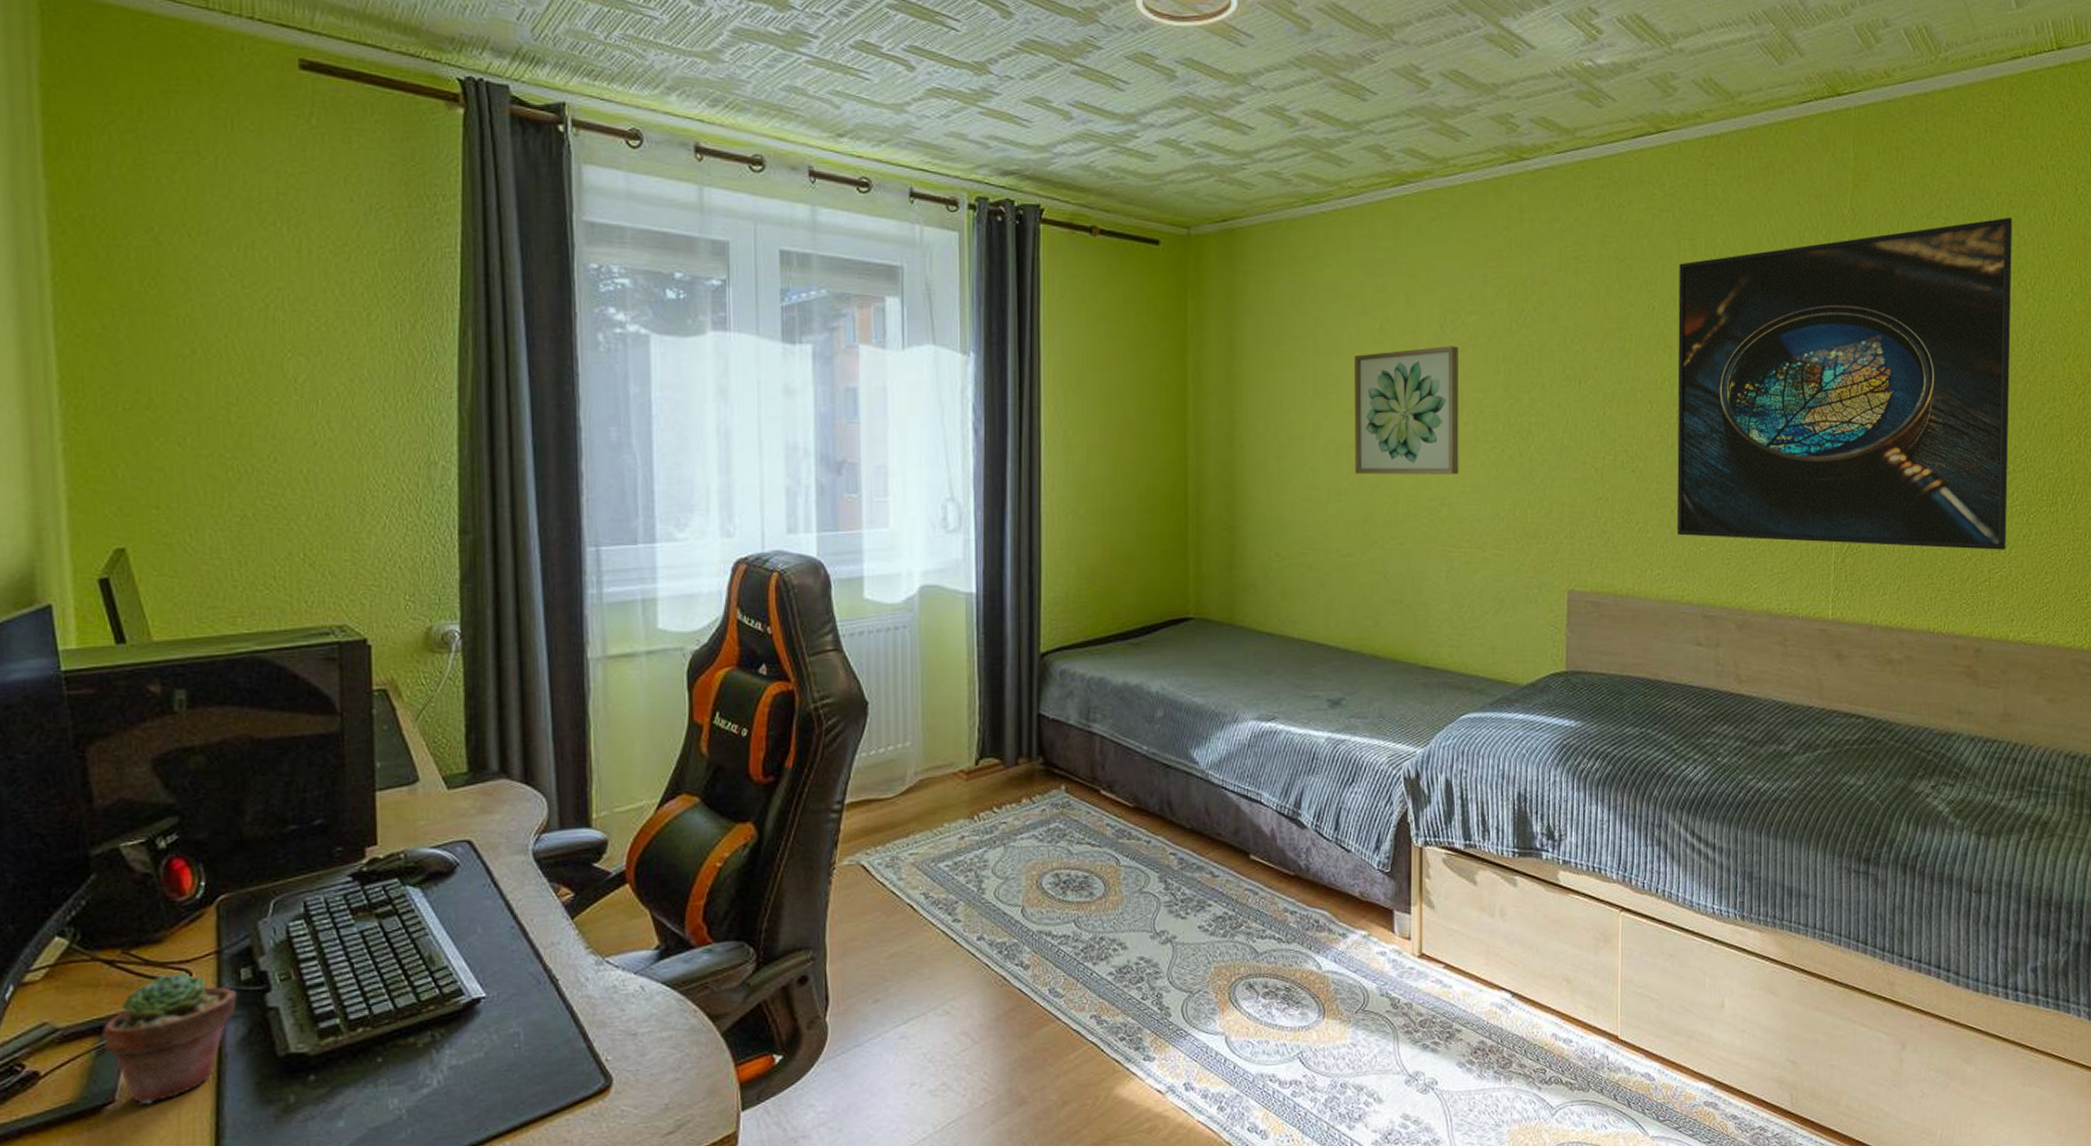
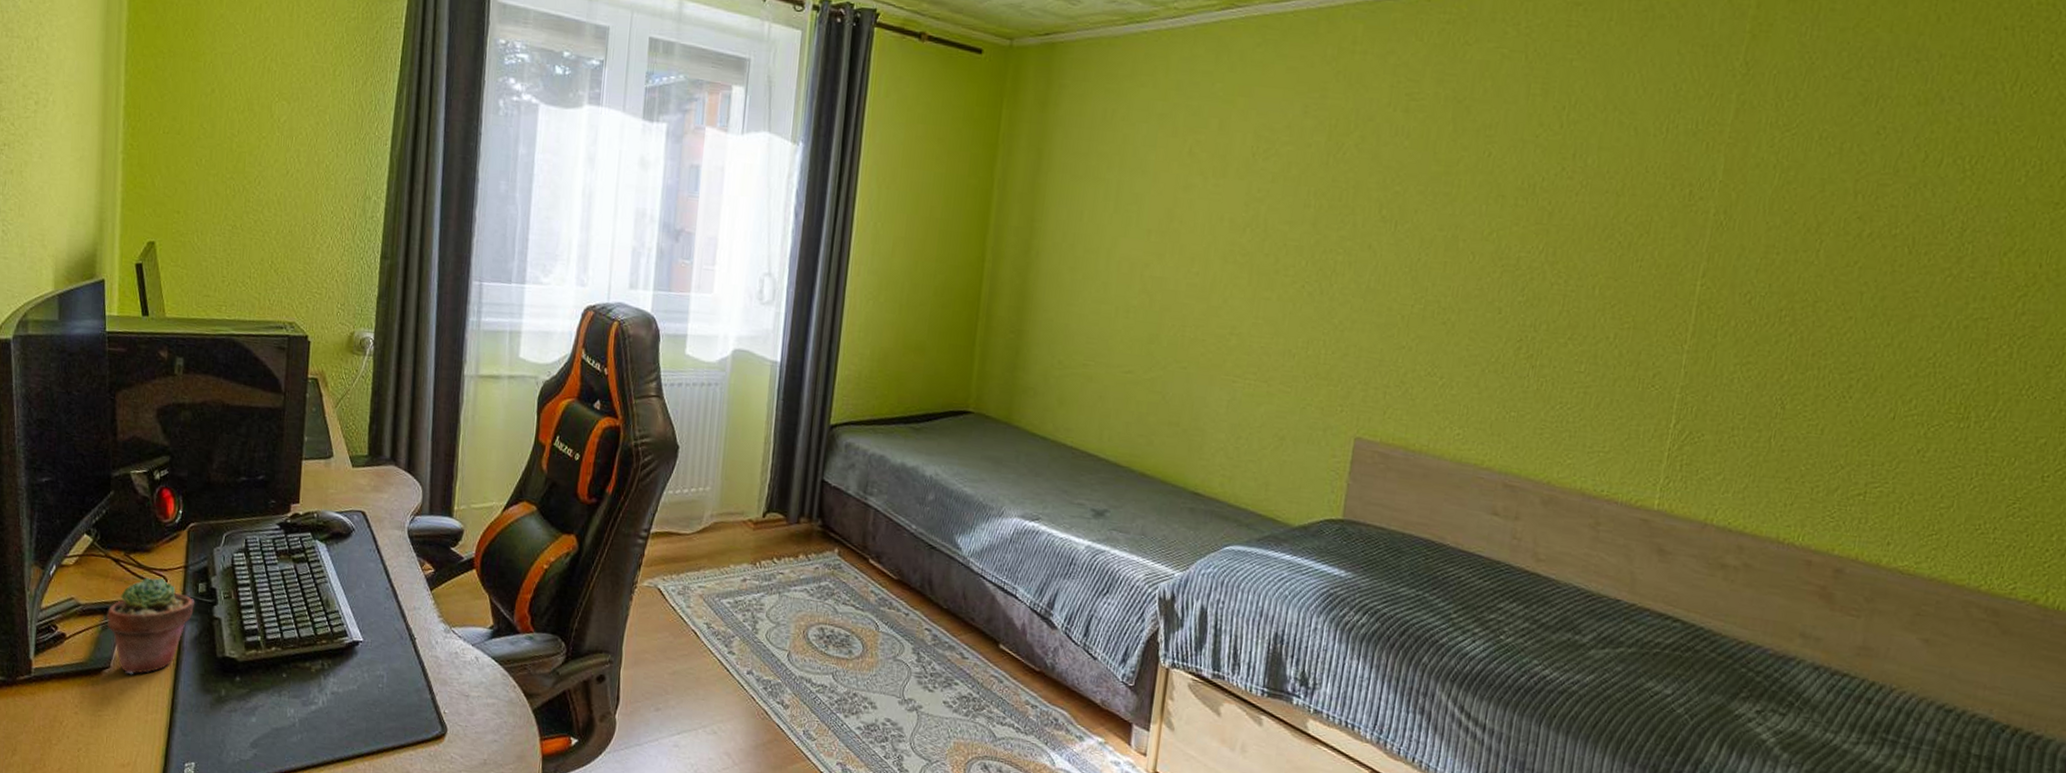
wall art: present [1354,346,1459,475] -> none [1145,174,1269,306]
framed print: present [1676,217,2013,550] -> none [1486,83,1957,463]

